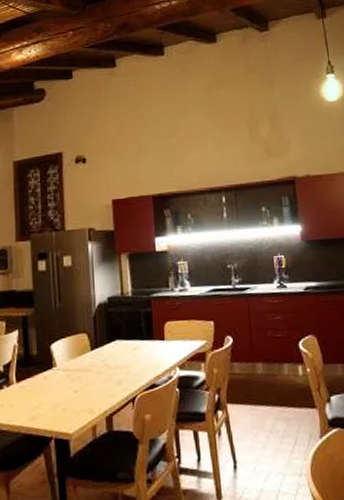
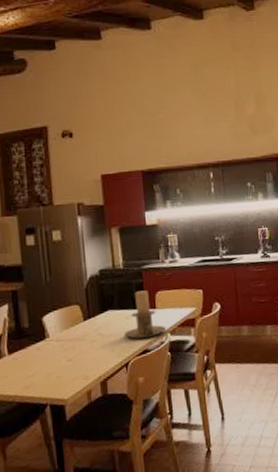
candle holder: none [132,320,174,372] -> present [125,290,166,339]

